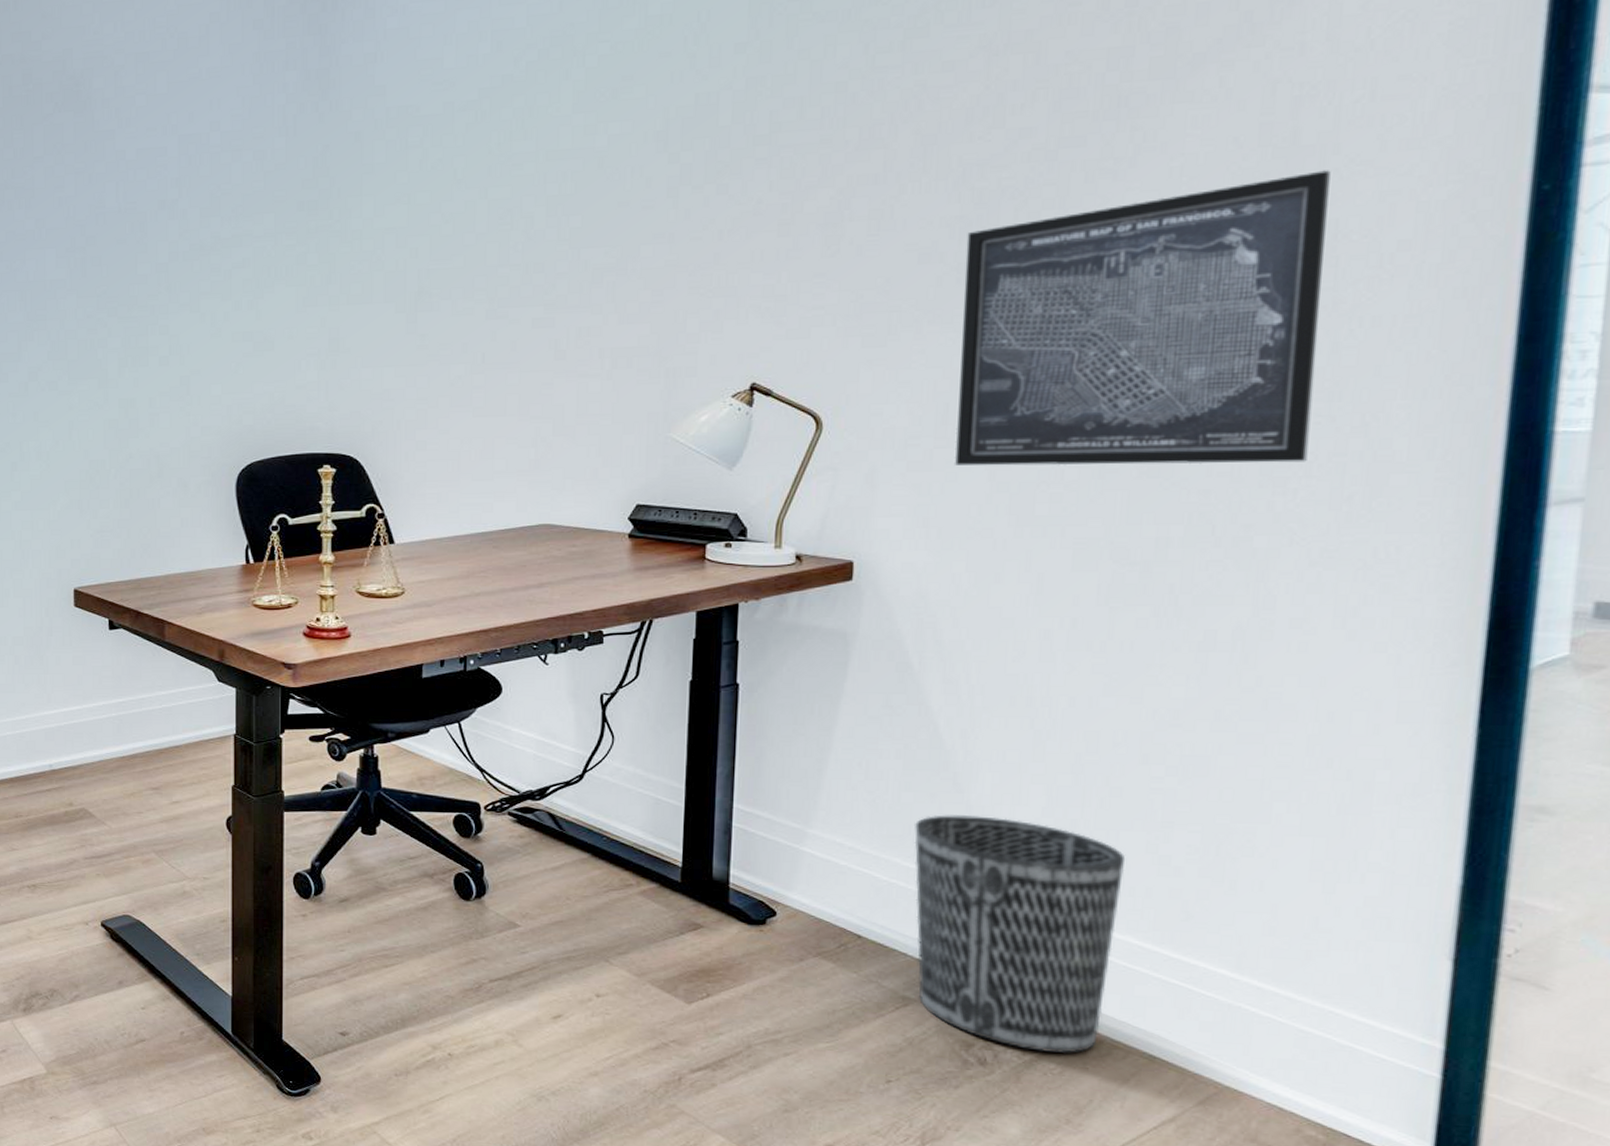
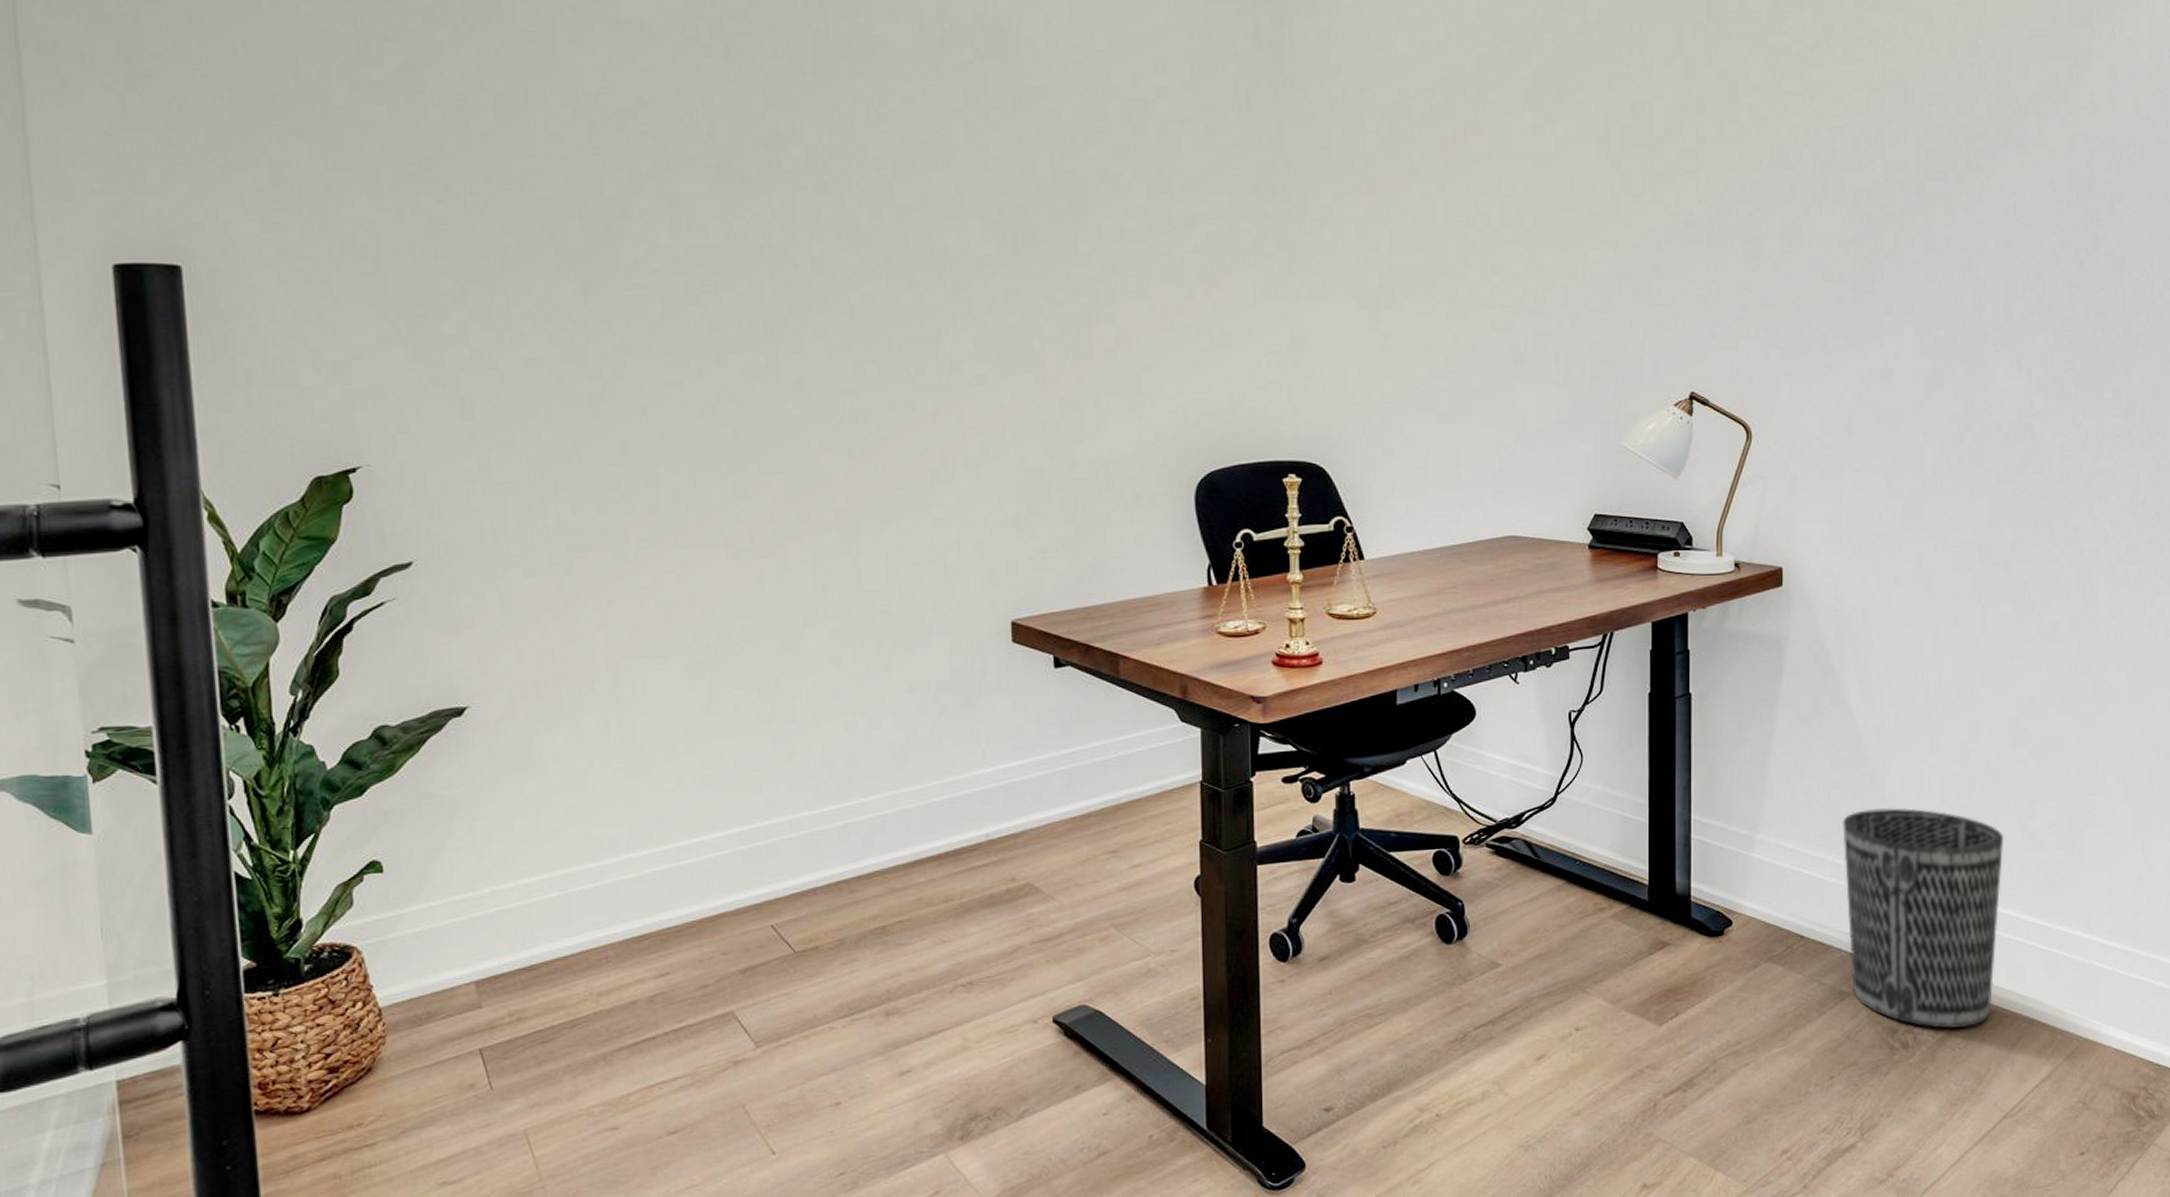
wall art: present [954,170,1331,466] -> none [1858,216,2117,474]

